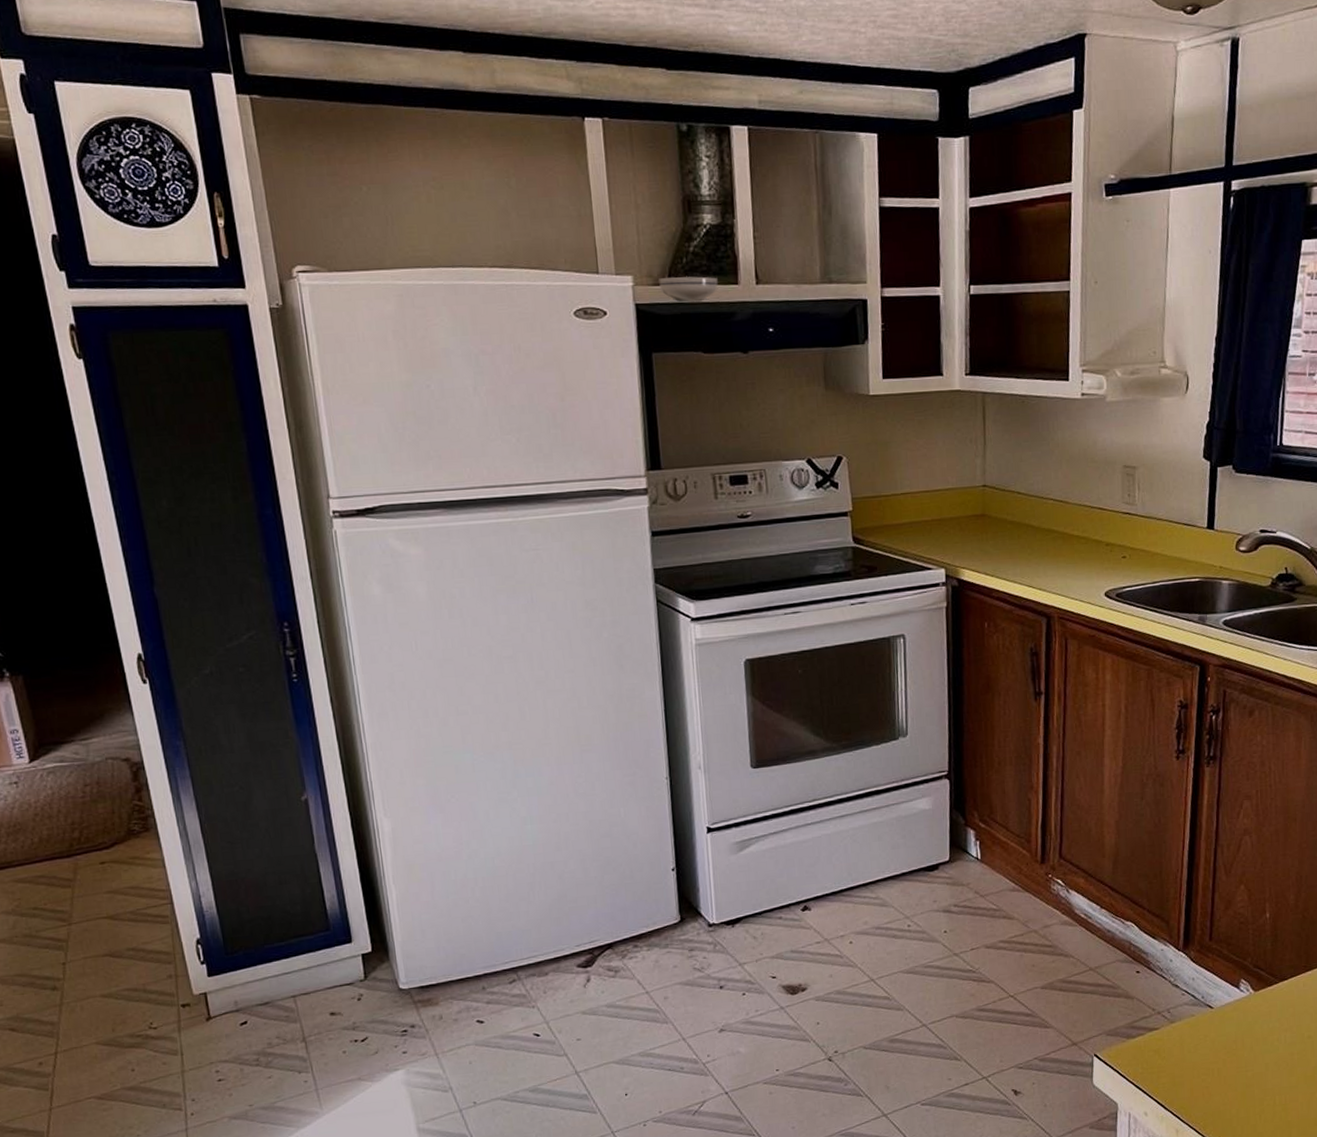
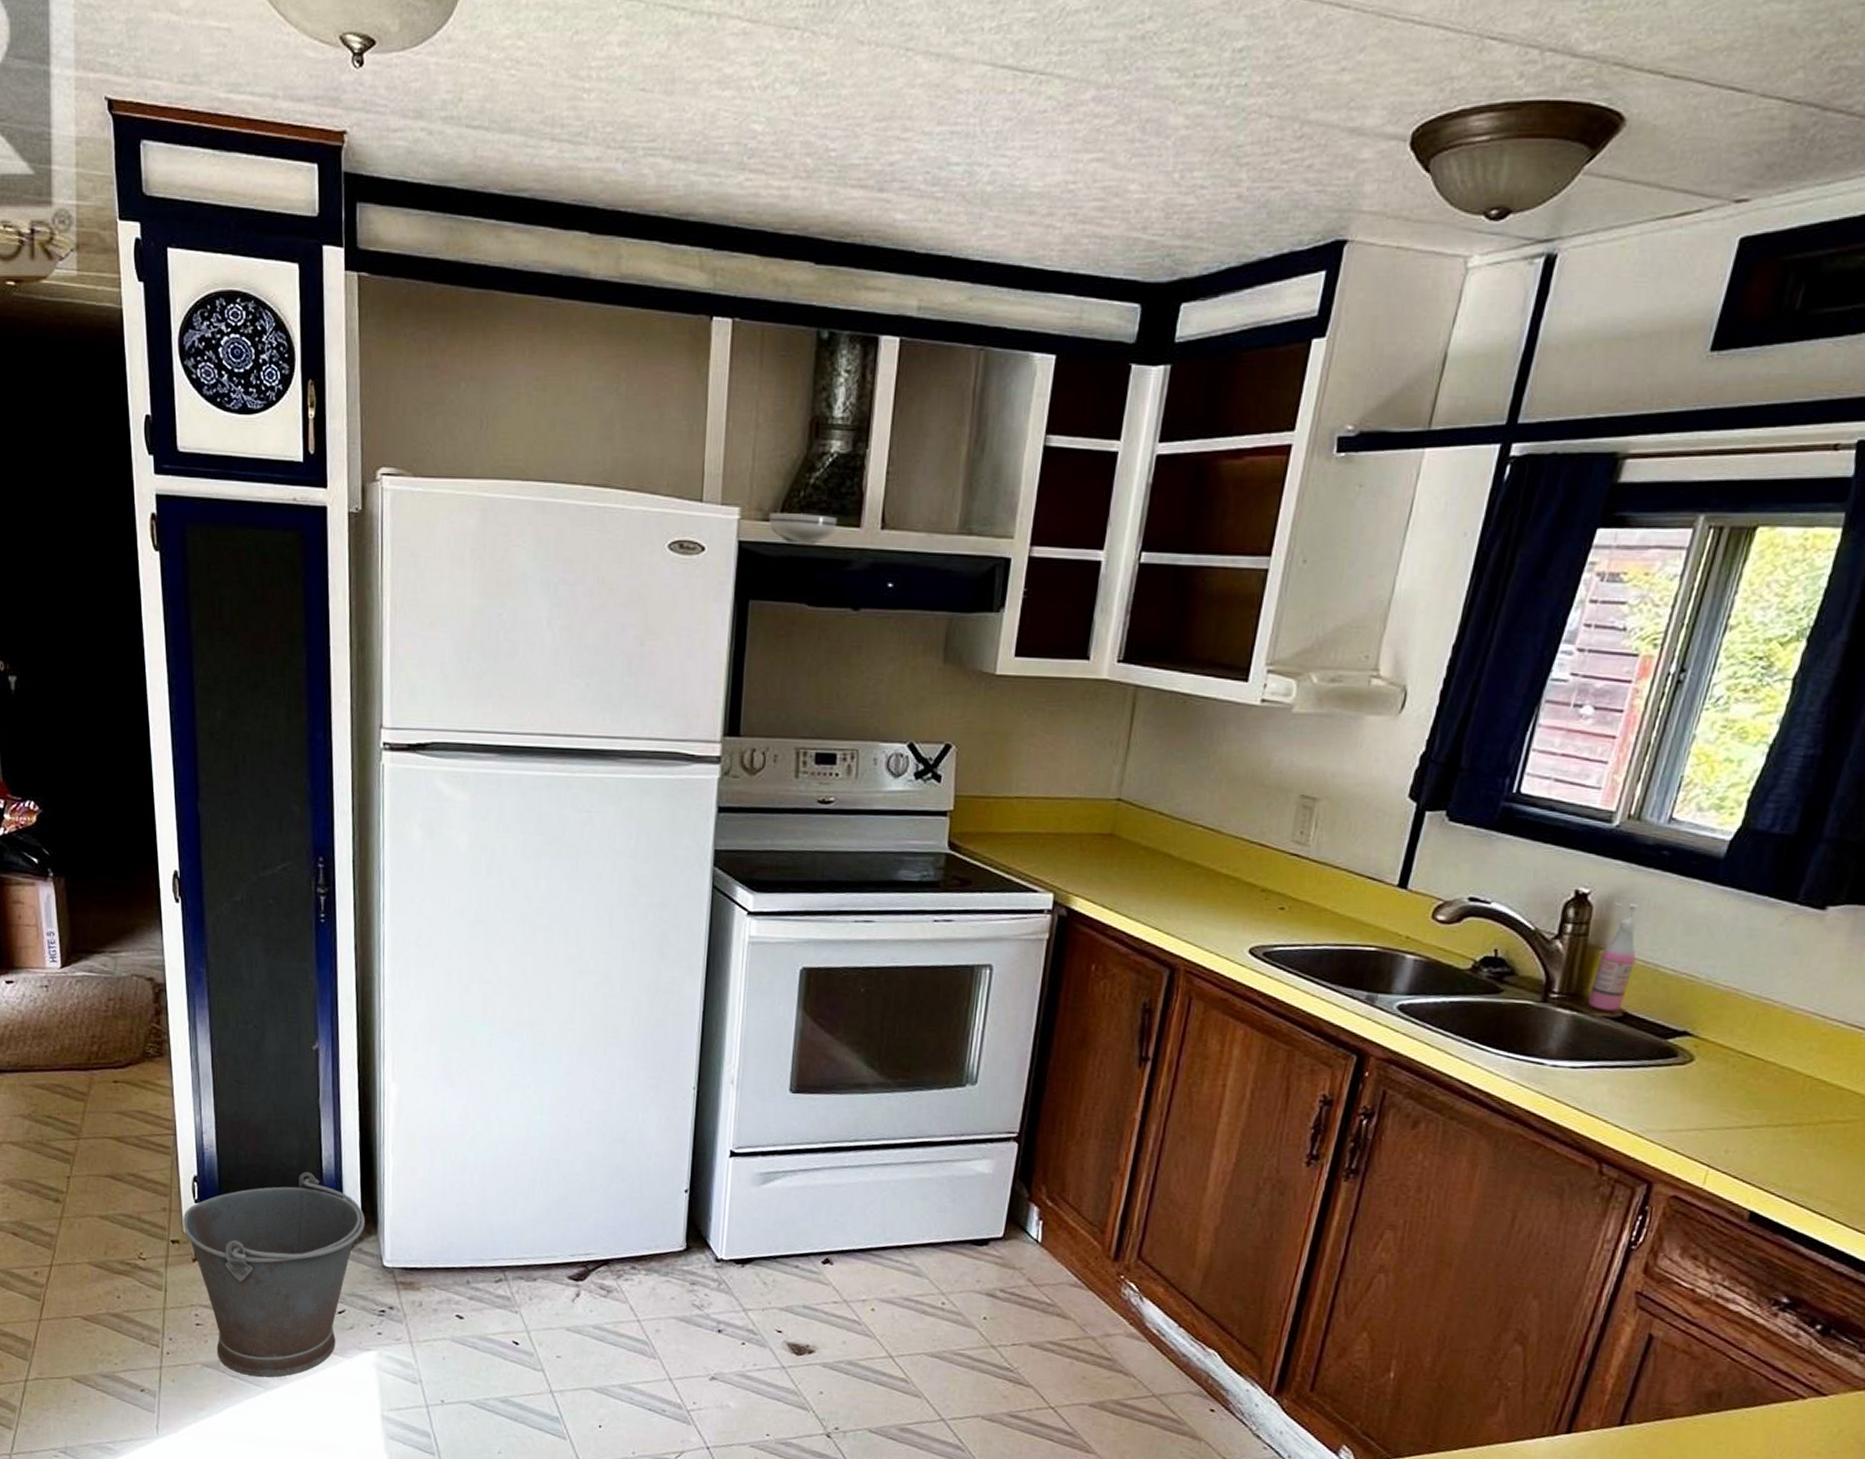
bucket: none [191,914,376,1119] -> present [183,1171,365,1377]

